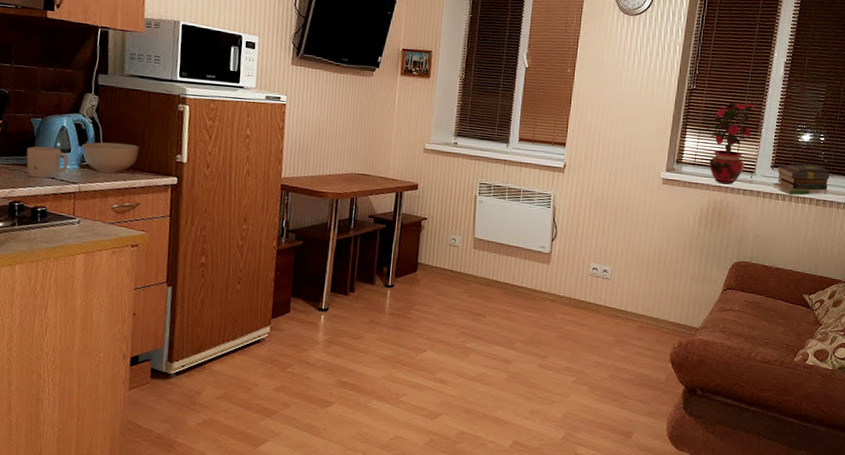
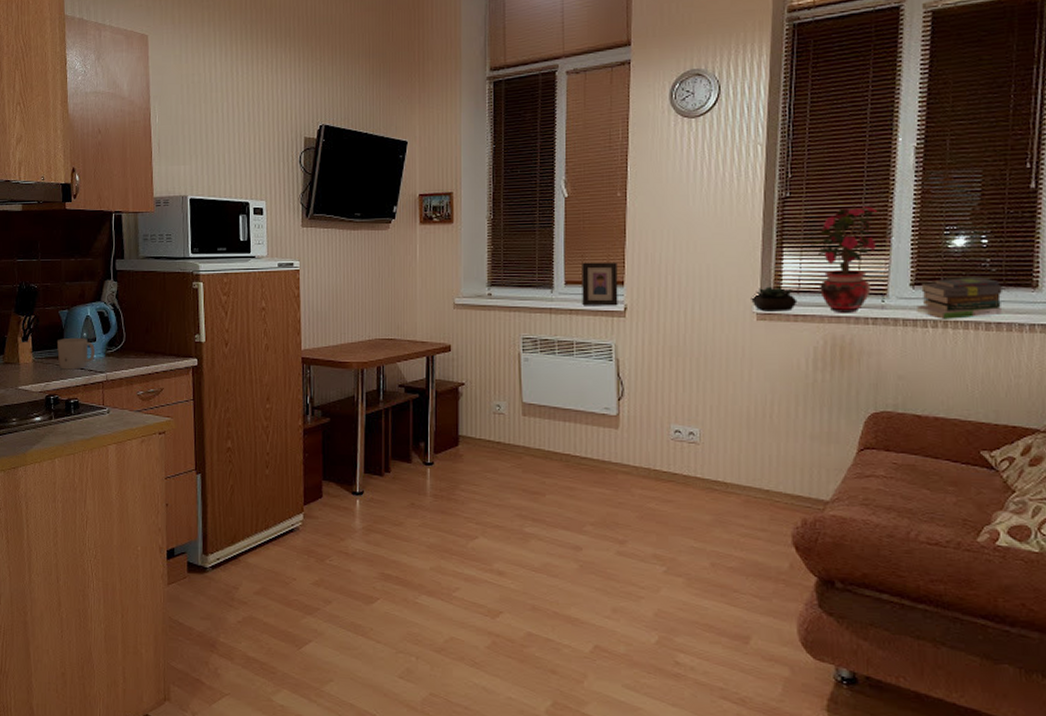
bowl: present [82,142,140,174] -> none [106,327,159,360]
picture frame: none [531,124,562,163] -> present [582,262,618,306]
succulent plant: none [660,158,693,180] -> present [751,286,798,313]

